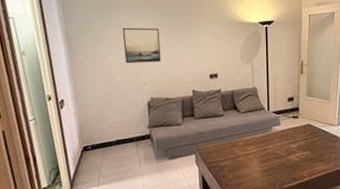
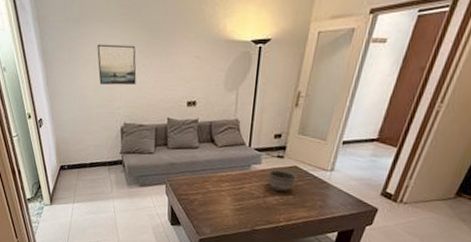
bowl: none [287,127,312,149] -> present [268,168,298,192]

